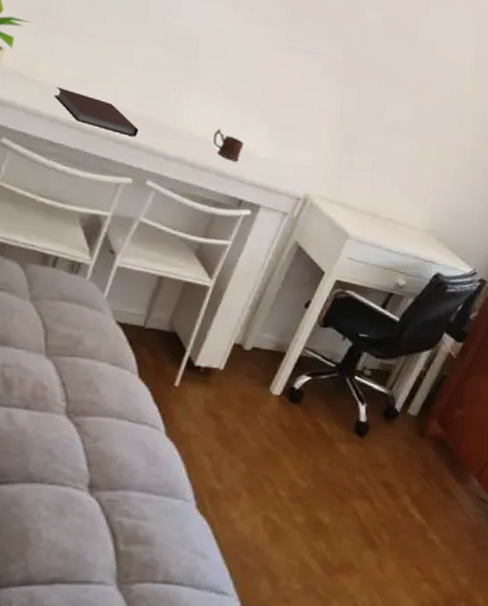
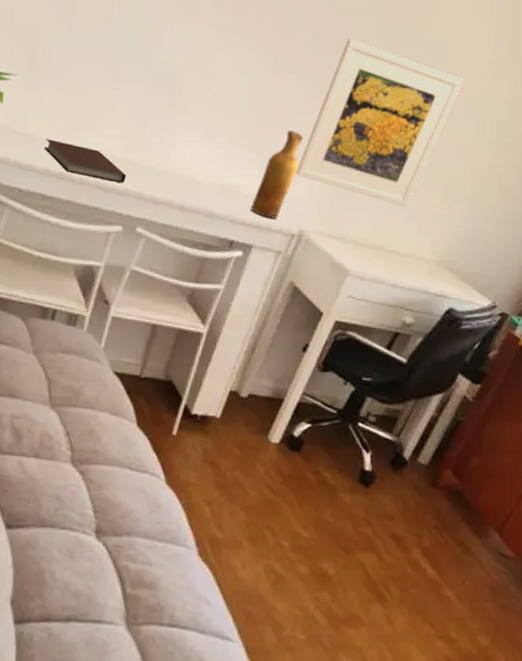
mug: present [213,128,244,162] -> none [201,166,233,200]
vase: none [260,103,310,183] -> present [251,130,303,219]
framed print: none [302,28,450,180] -> present [295,39,463,206]

